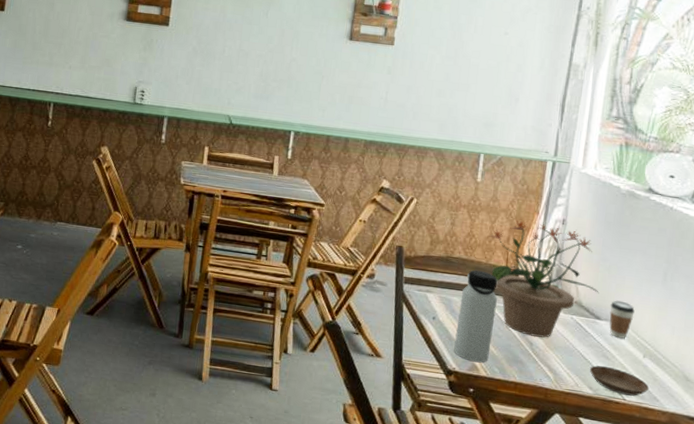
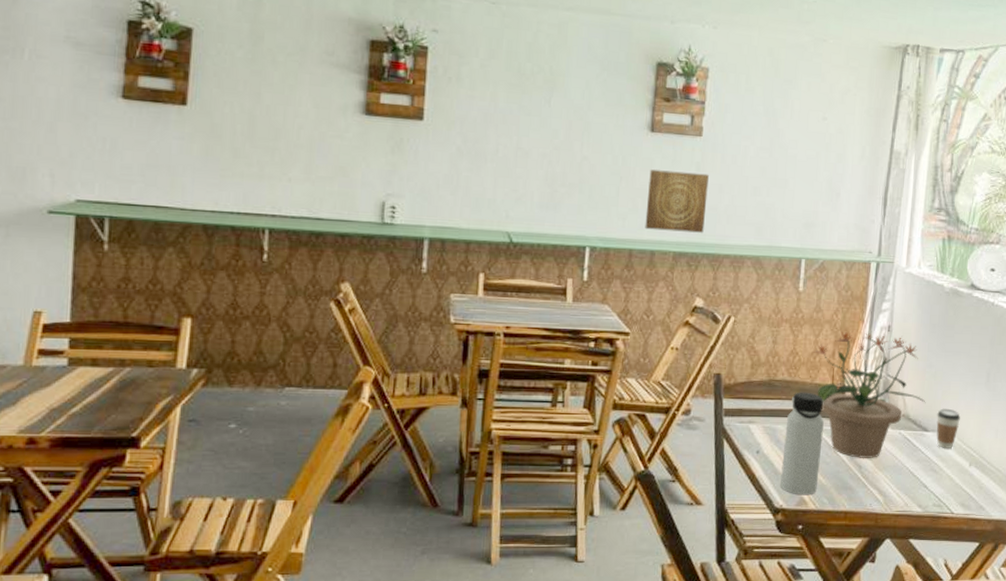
wall art: none [341,71,398,126] -> present [645,169,709,233]
saucer: present [589,365,650,396] -> none [918,480,976,508]

